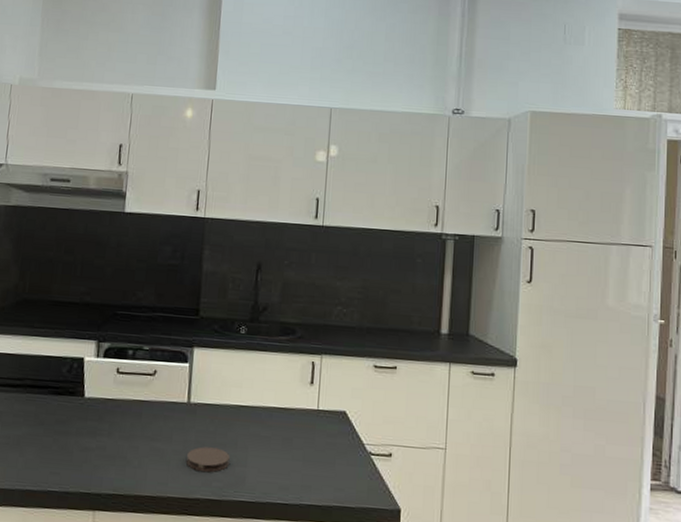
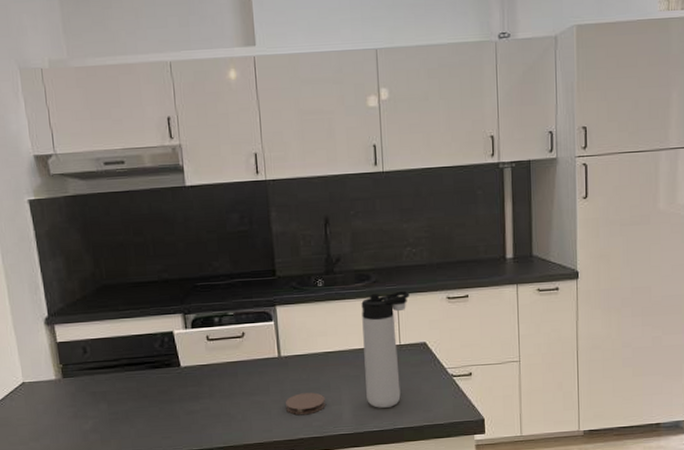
thermos bottle: none [274,350,335,479] -> present [361,290,410,408]

